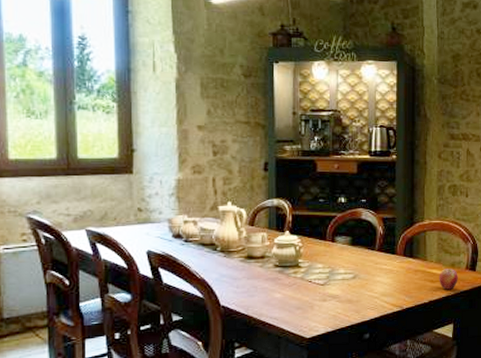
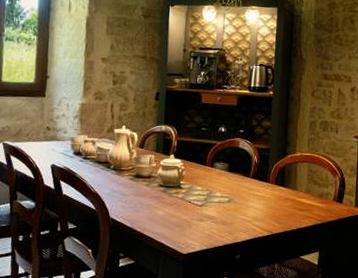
apple: present [439,269,458,290] -> none [307,199,326,219]

